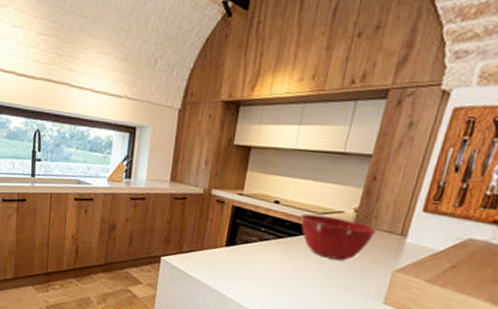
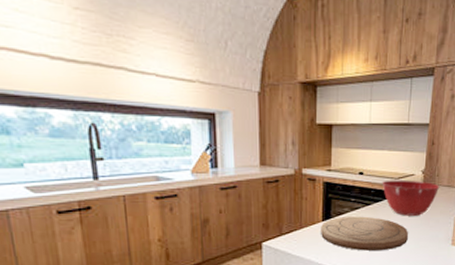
cutting board: none [222,245,326,293] -> present [321,216,408,251]

